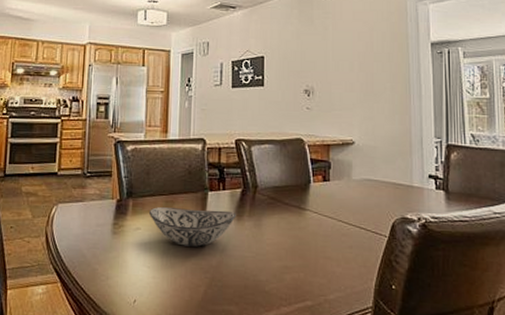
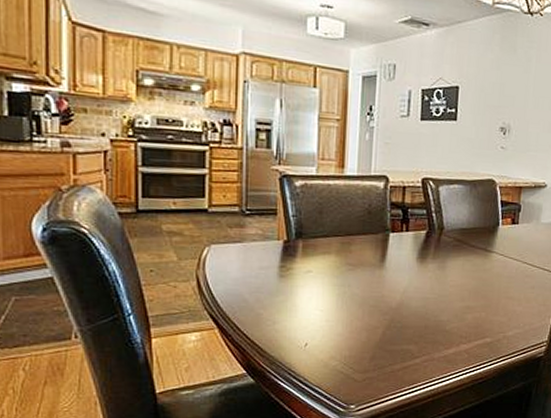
decorative bowl: present [149,207,236,247] -> none [323,249,420,289]

